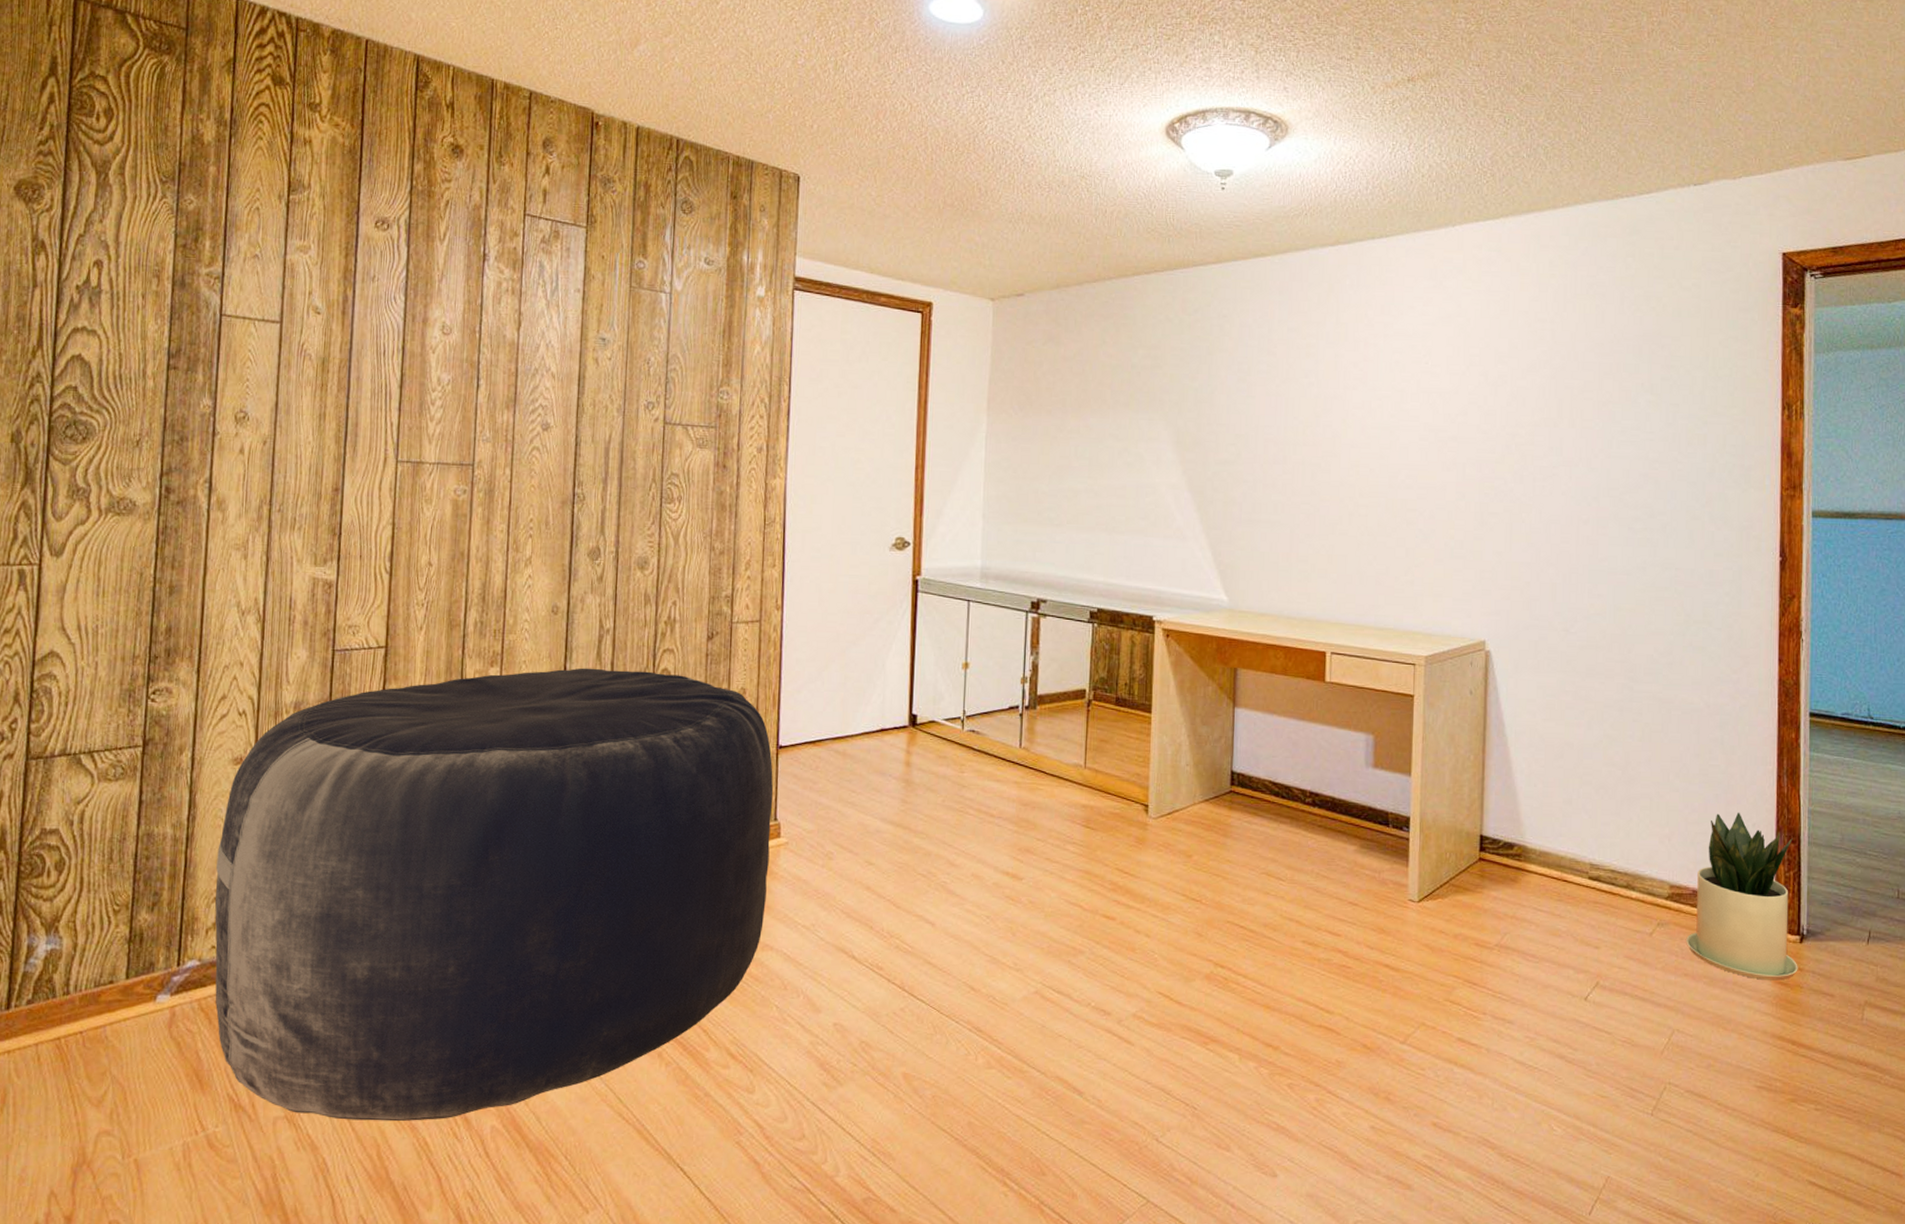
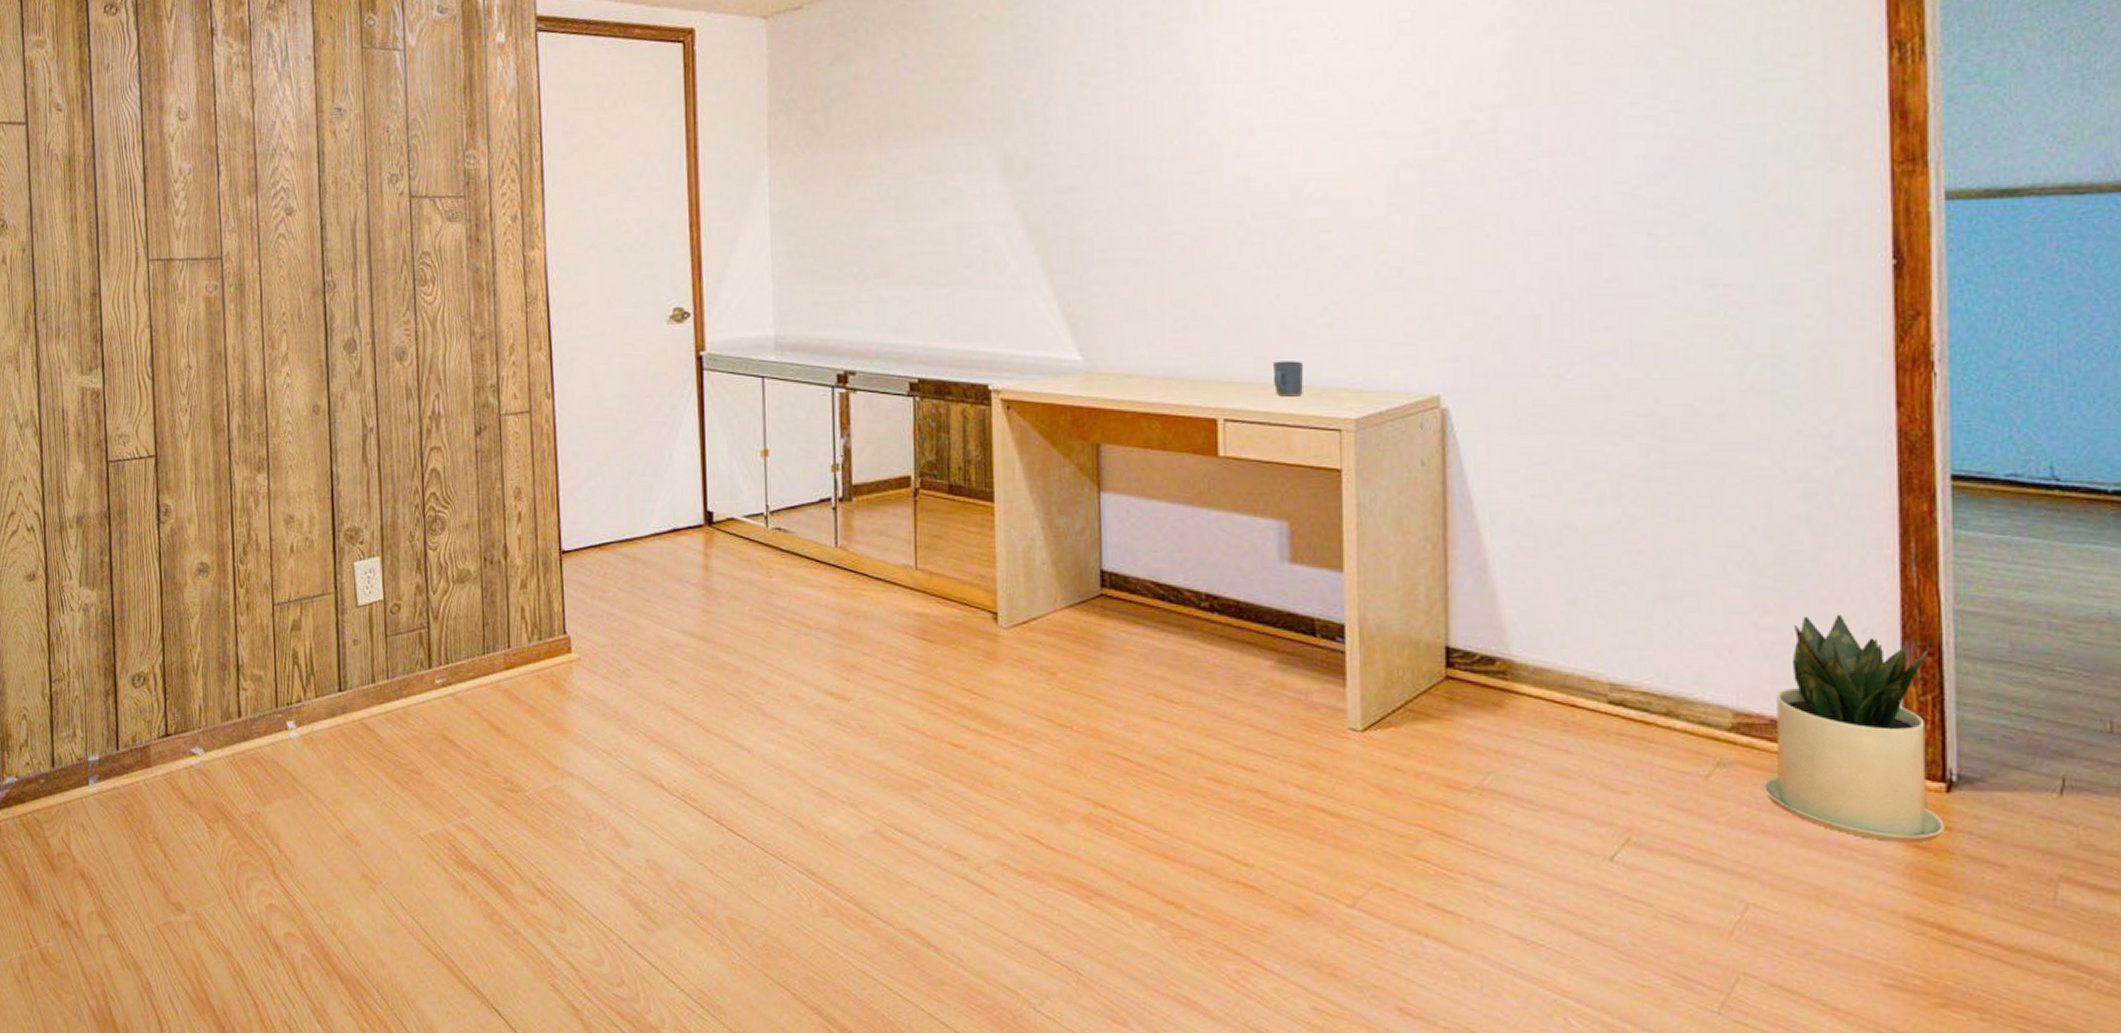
bean bag chair: present [214,668,774,1122] -> none [22,471,562,945]
mug: none [1368,608,1391,637] -> present [1272,361,1304,397]

